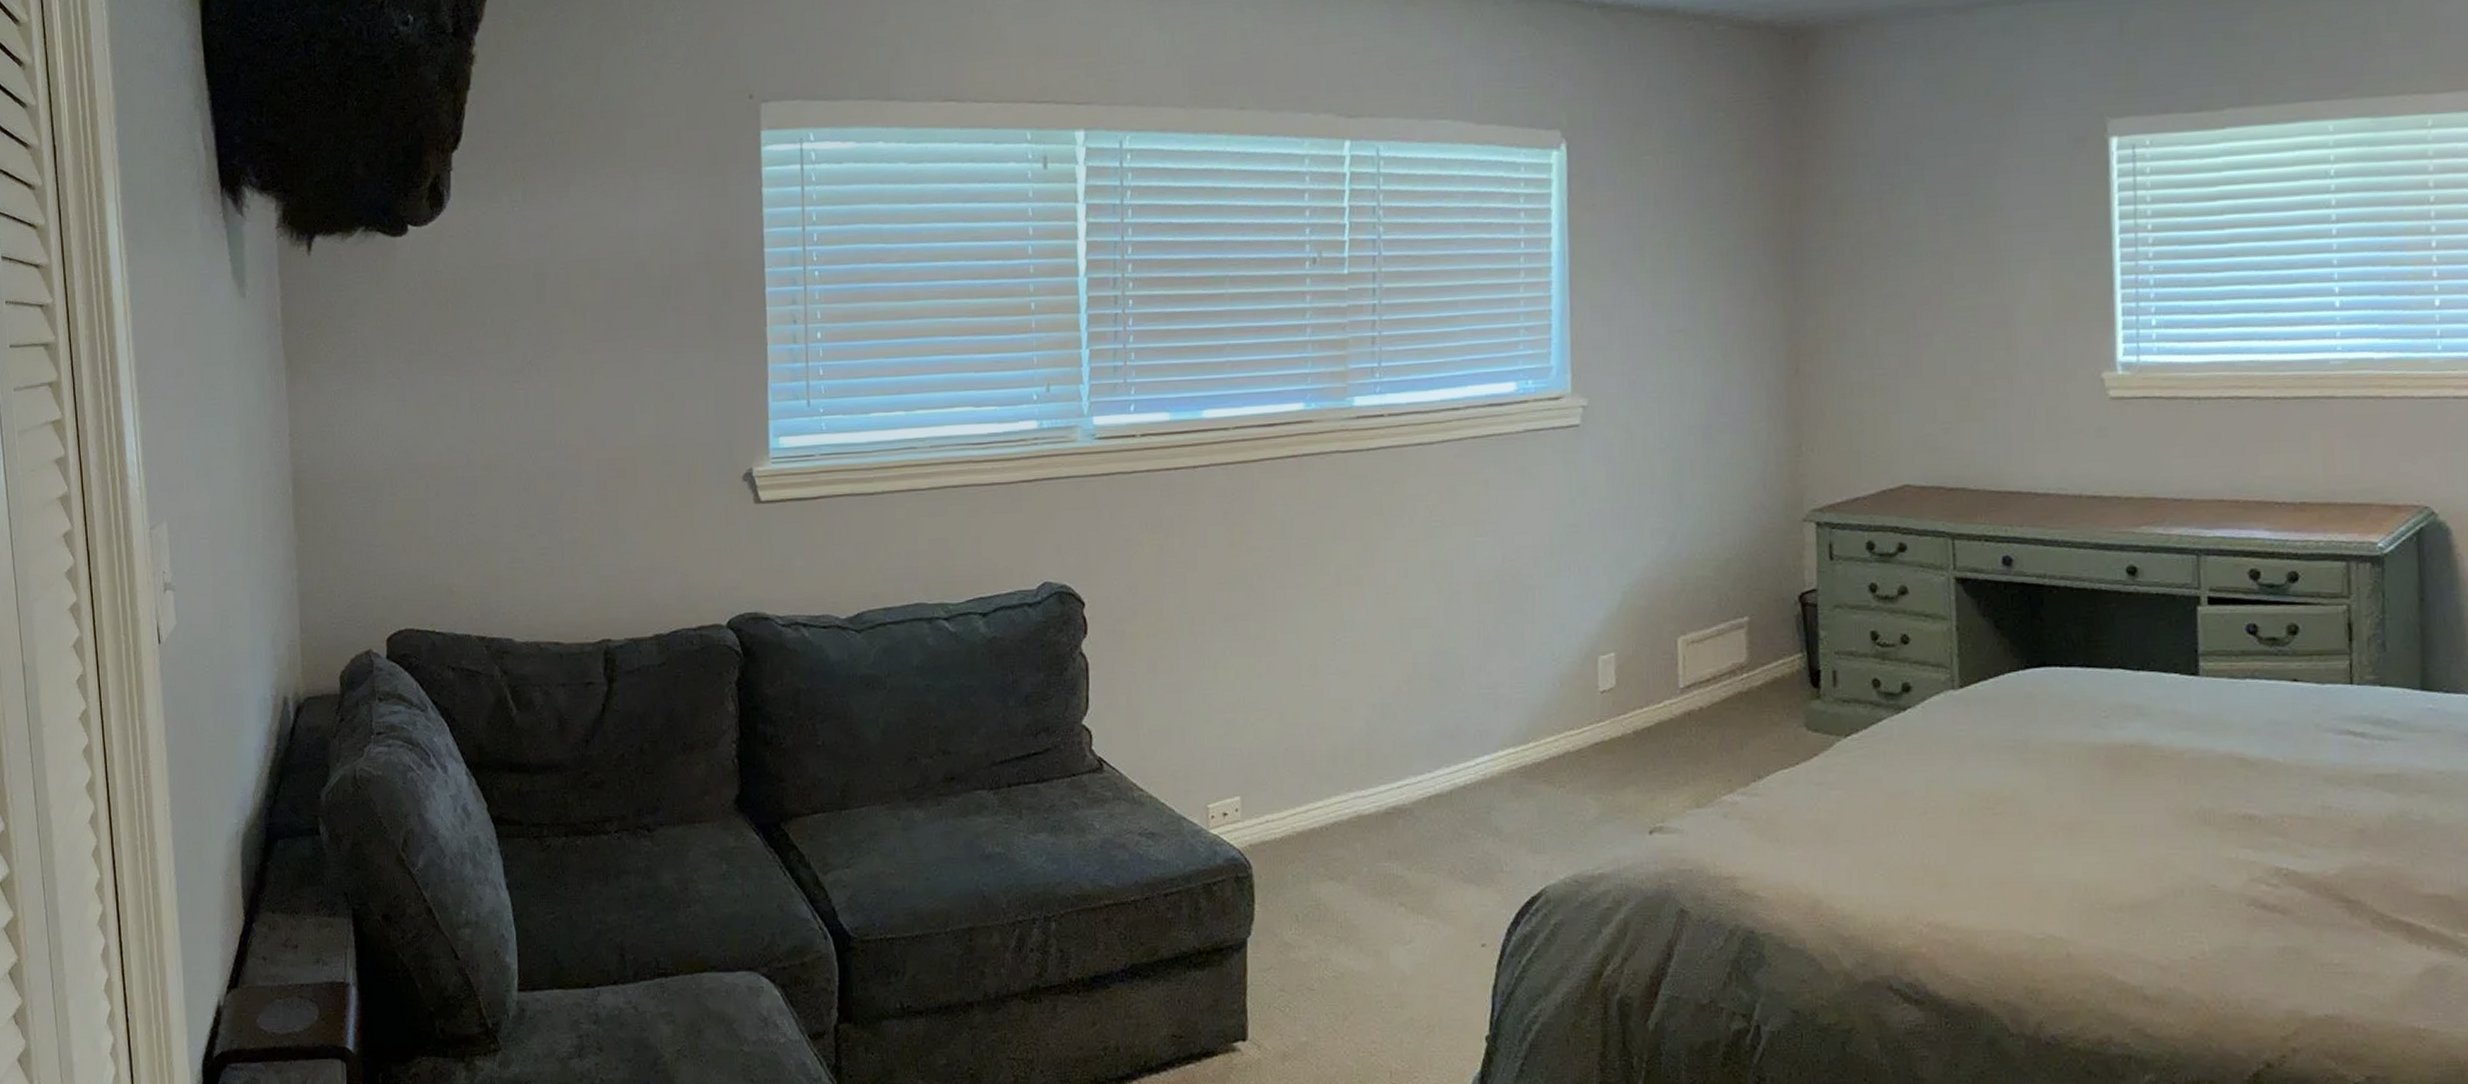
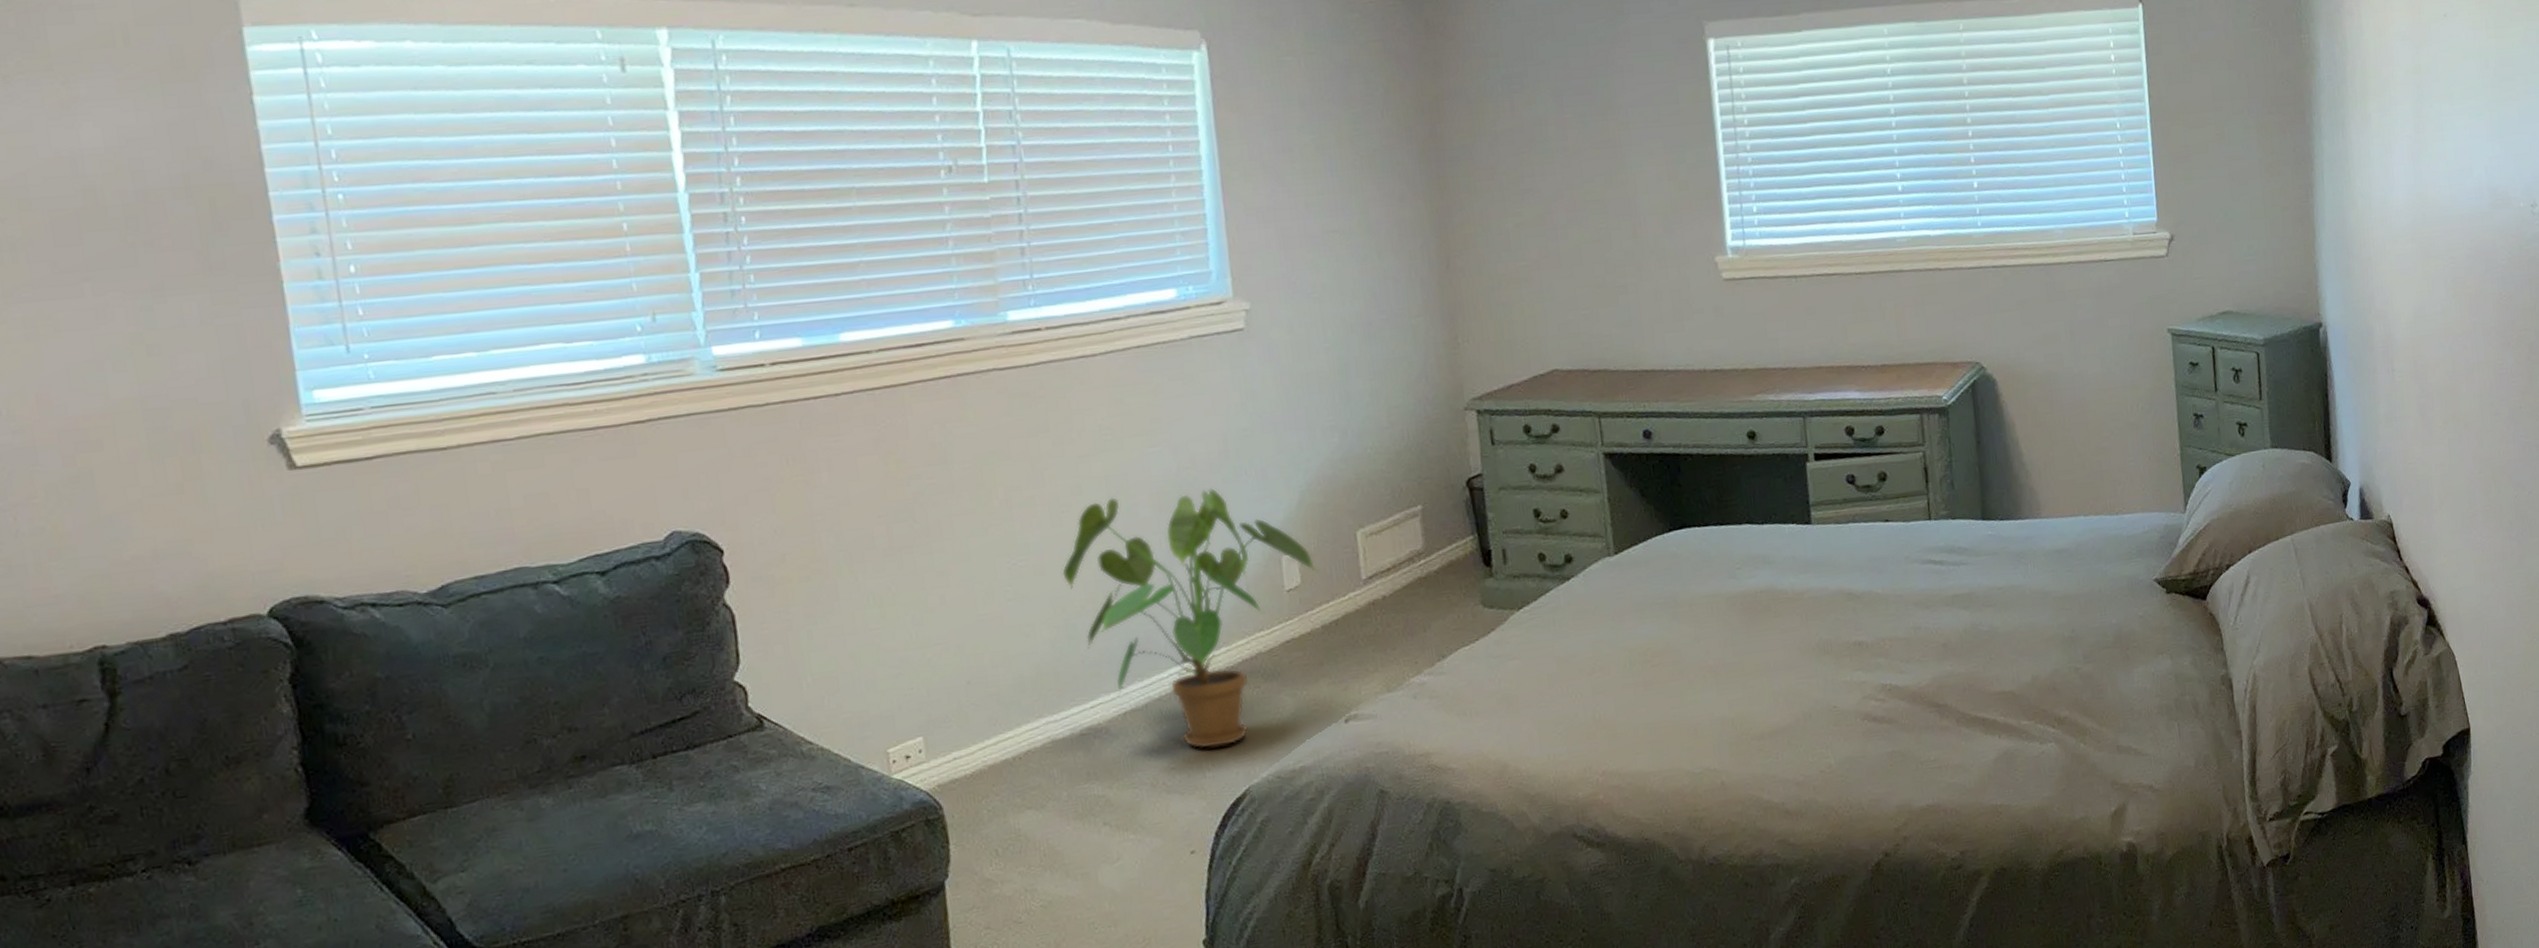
house plant: none [1382,582,1634,842] -> present [1061,488,1318,749]

